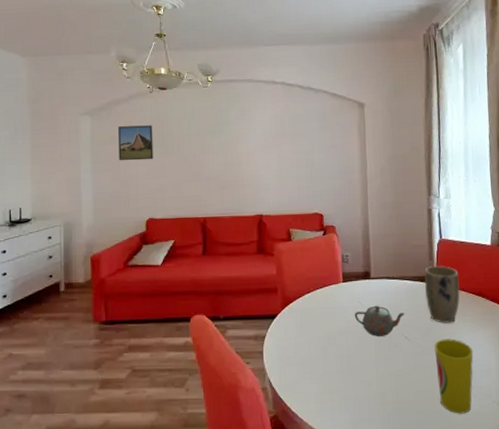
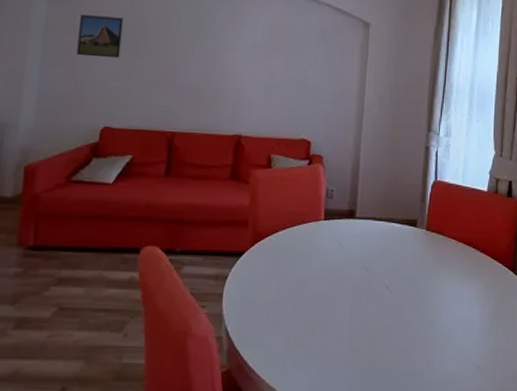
teapot: present [354,305,406,336] -> none [332,249,390,284]
plant pot: present [424,266,460,323] -> none [413,210,451,274]
cup: present [435,339,474,414] -> none [416,291,457,376]

